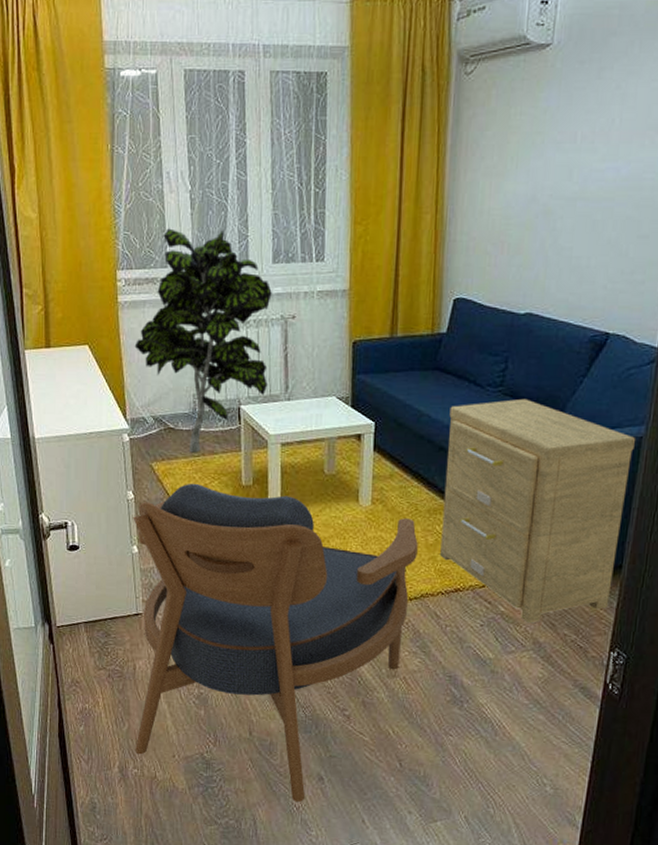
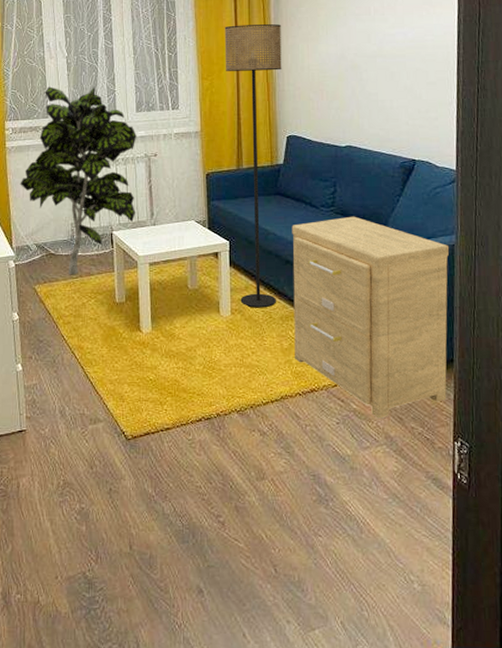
armchair: present [133,483,418,802] -> none [17,302,275,618]
floor lamp: none [383,153,459,499] -> present [224,24,282,308]

